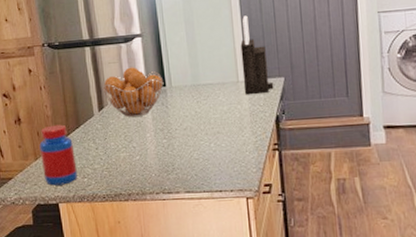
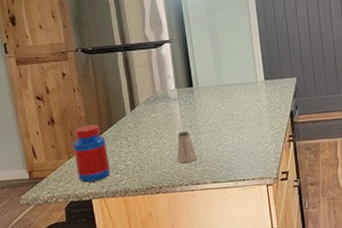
fruit basket: present [102,67,164,118] -> none [134,70,191,116]
saltshaker: none [147,134,170,170] -> present [176,131,197,163]
knife block: present [240,15,274,96] -> none [258,24,288,94]

